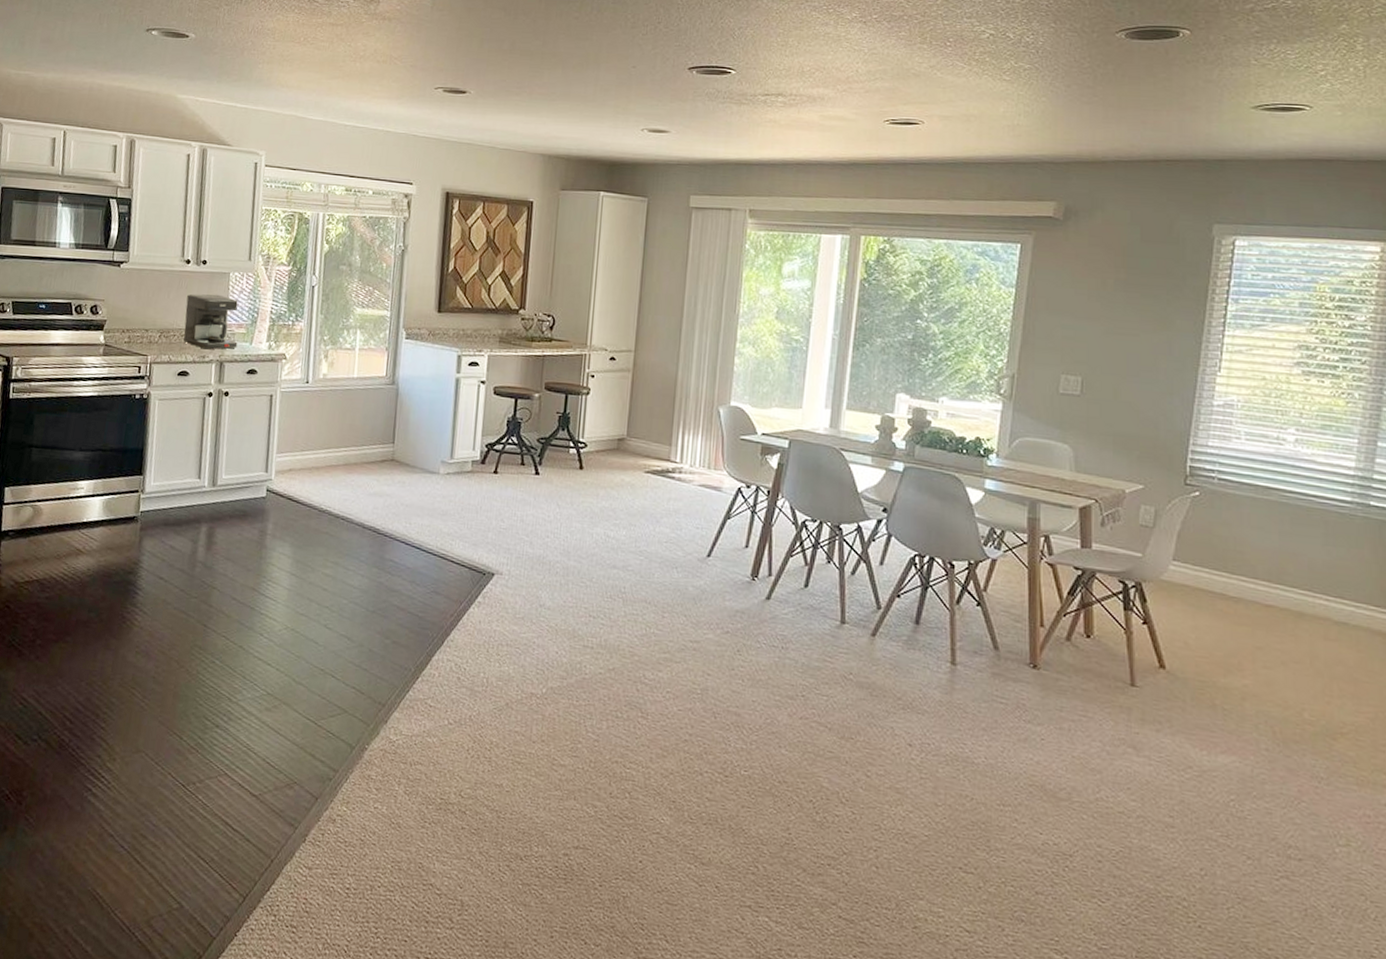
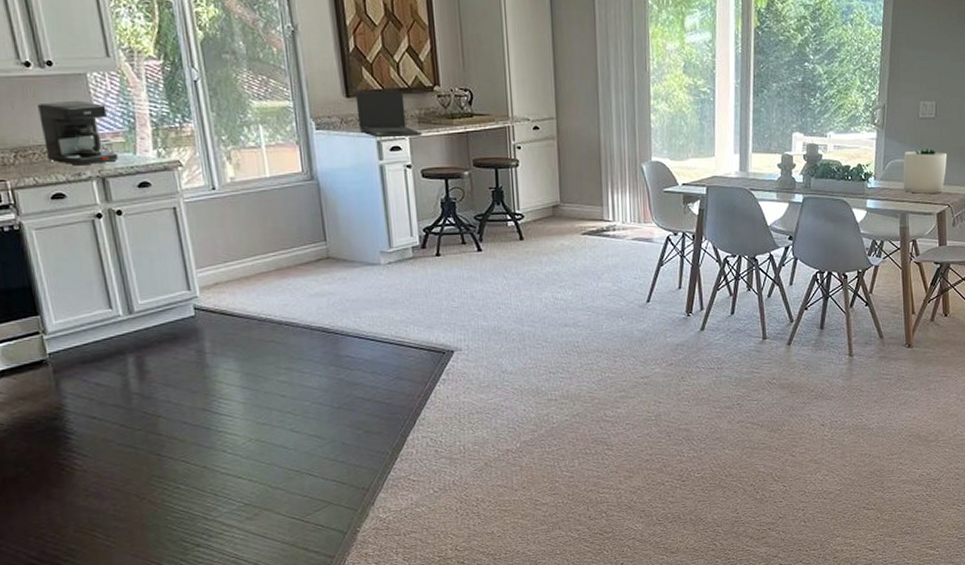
laptop: none [444,309,501,355] -> present [355,92,422,137]
planter: none [1034,428,1096,484] -> present [903,149,948,194]

